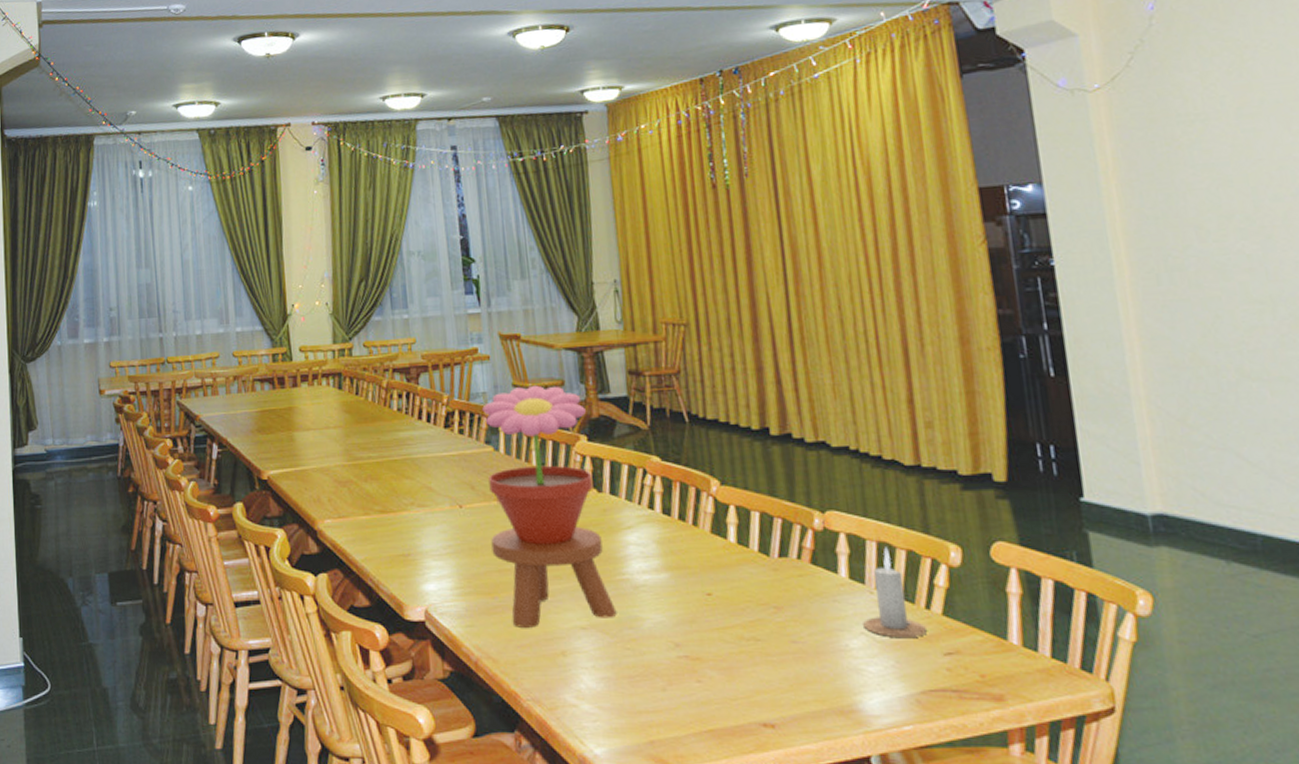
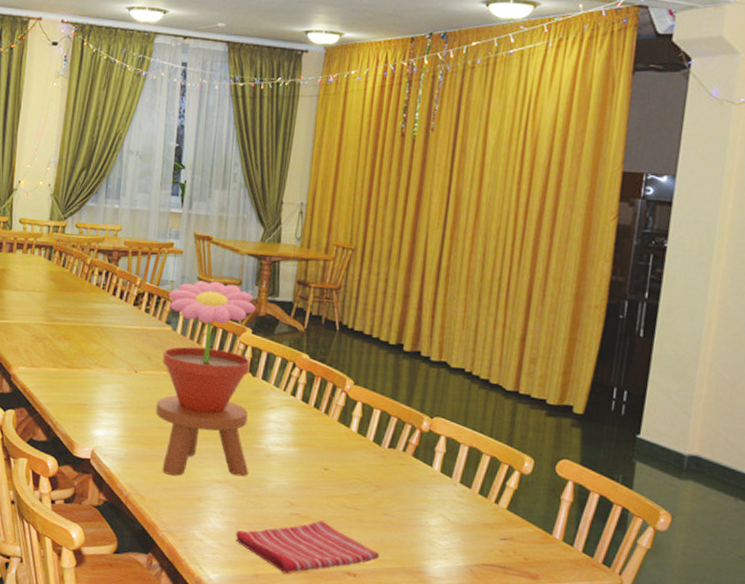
dish towel: none [615,661,800,736] -> present [235,520,380,574]
candle: present [863,547,927,639] -> none [443,451,492,523]

